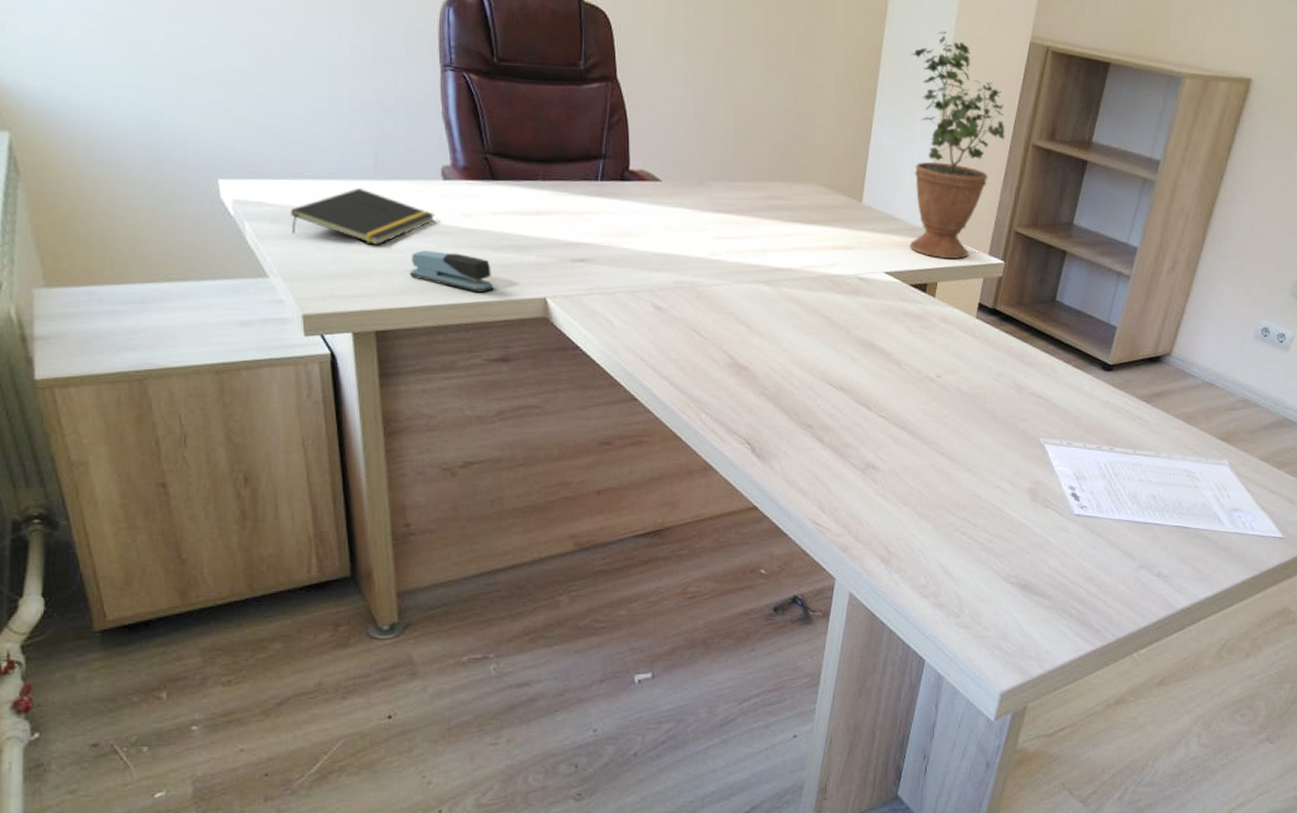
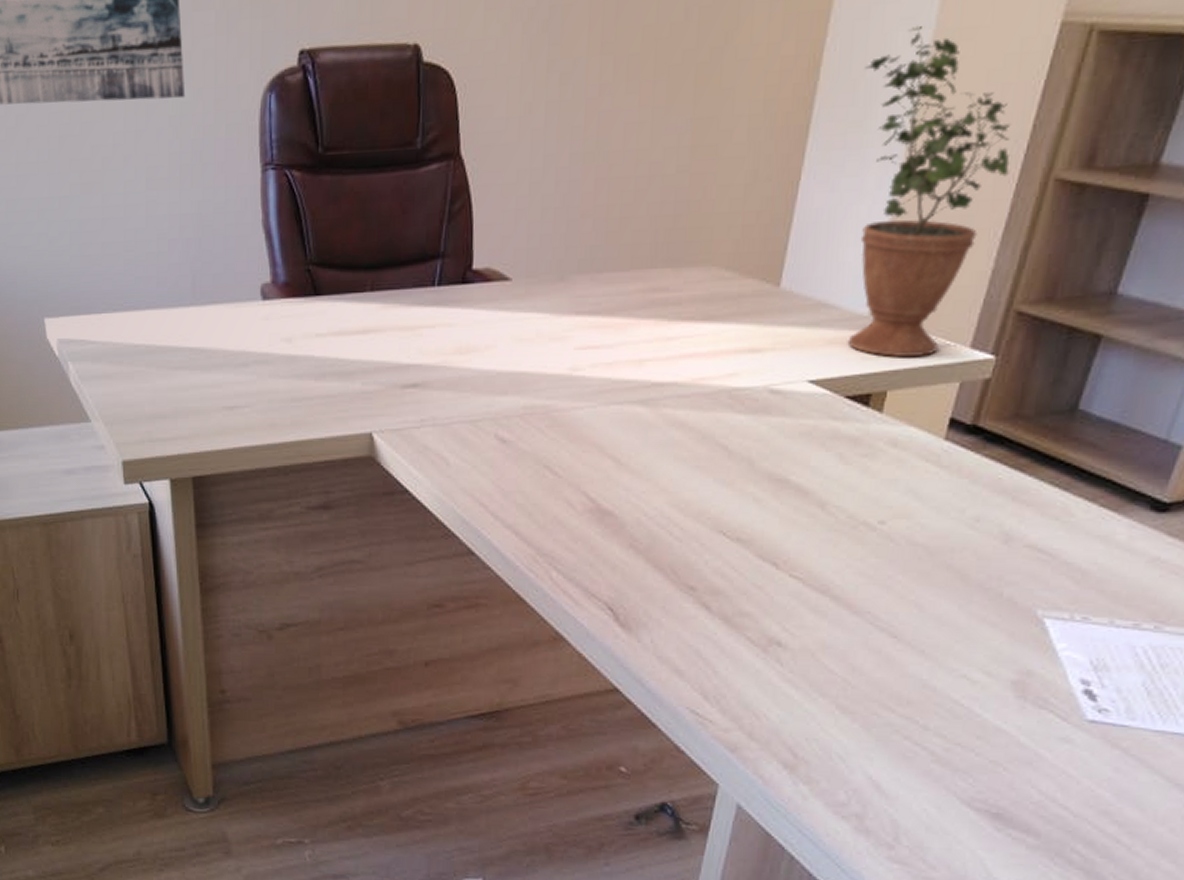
notepad: present [291,187,436,245] -> none [111,316,254,380]
stapler: present [409,250,494,293] -> none [226,383,315,430]

